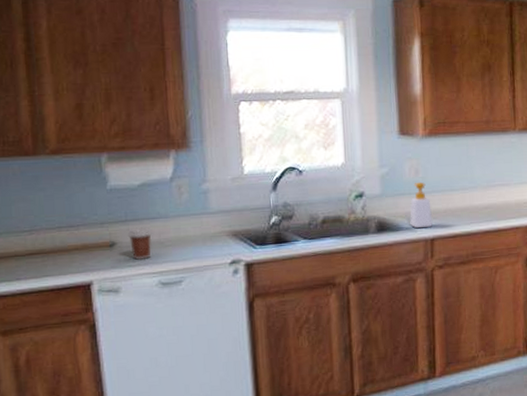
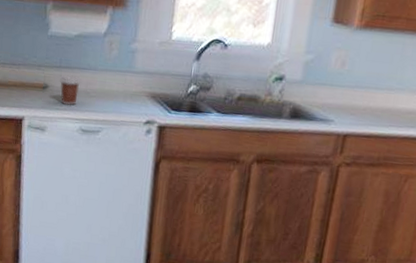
soap bottle: present [410,181,432,229] -> none [325,74,352,123]

